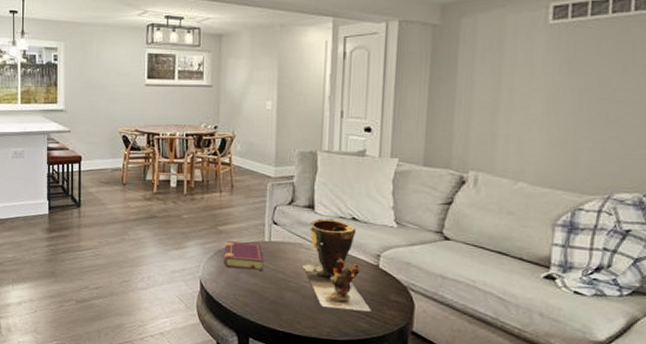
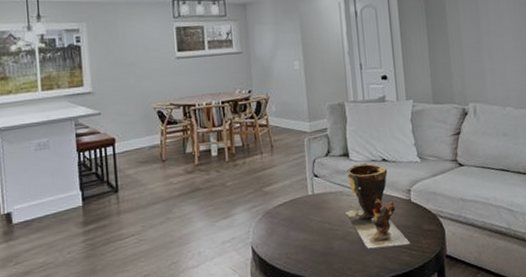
book: present [224,241,264,271] -> none [271,198,310,228]

